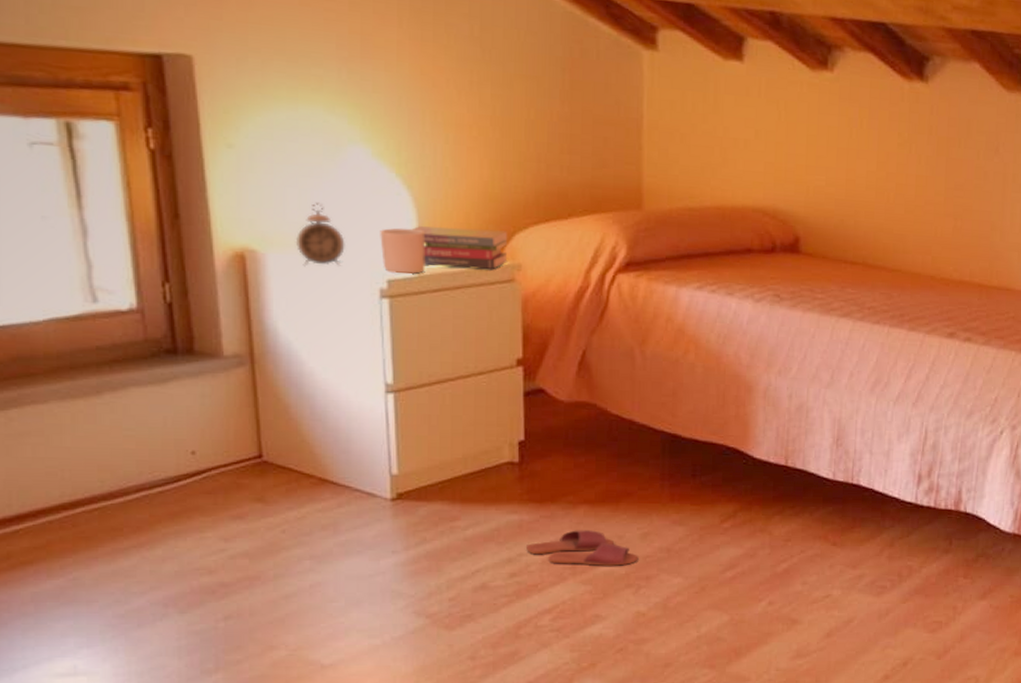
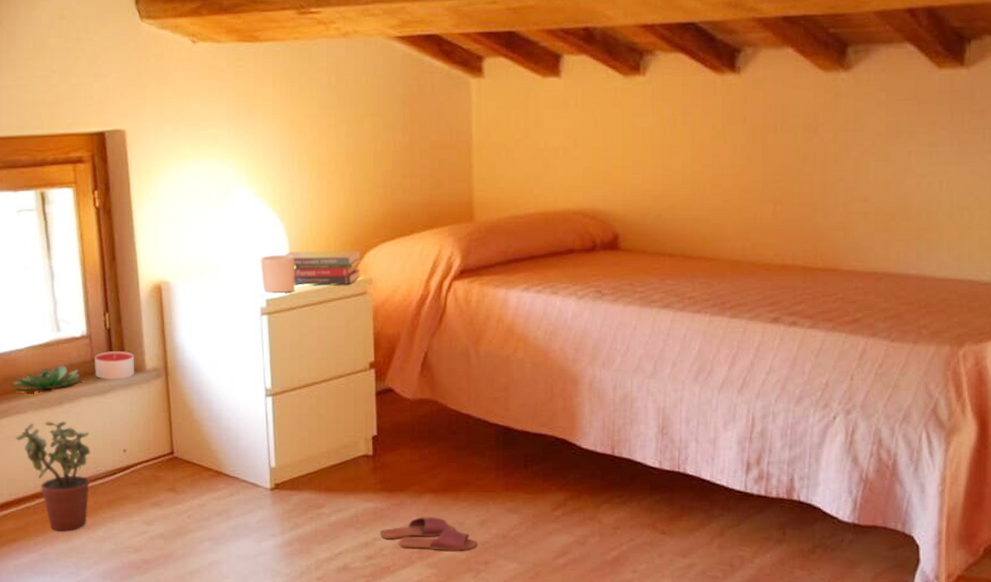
succulent plant: none [22,344,133,379] -> present [11,365,84,393]
potted plant: none [29,414,144,550] -> present [15,420,90,531]
candle: none [149,330,208,367] -> present [95,351,135,380]
alarm clock: present [295,202,345,267] -> none [197,238,234,293]

